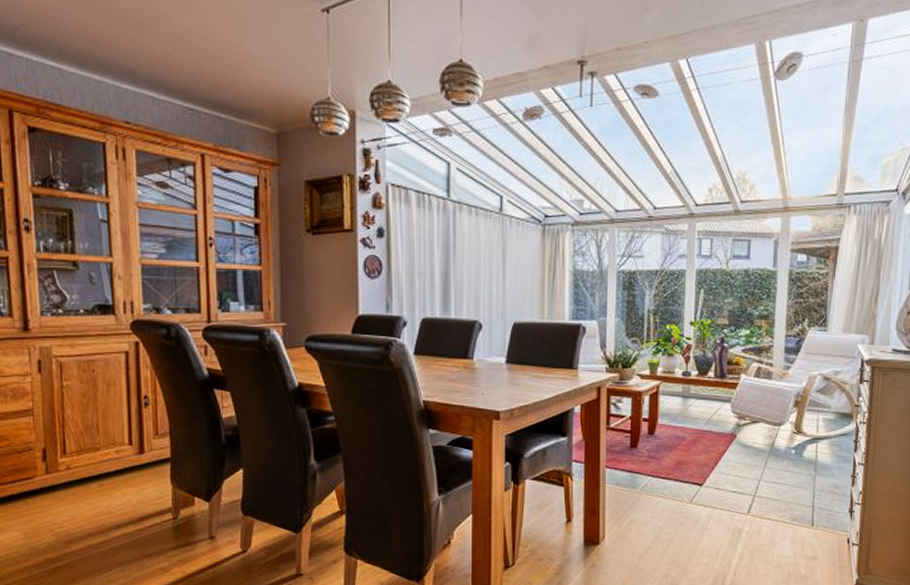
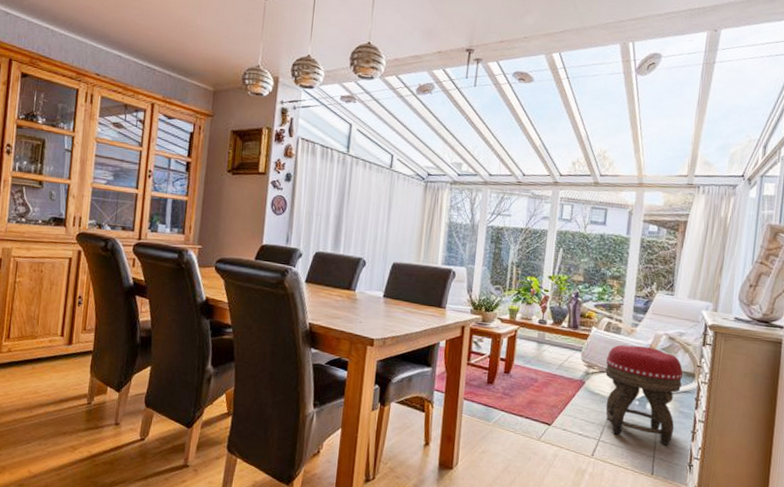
footstool: none [757,390,841,494] -> present [604,344,684,446]

